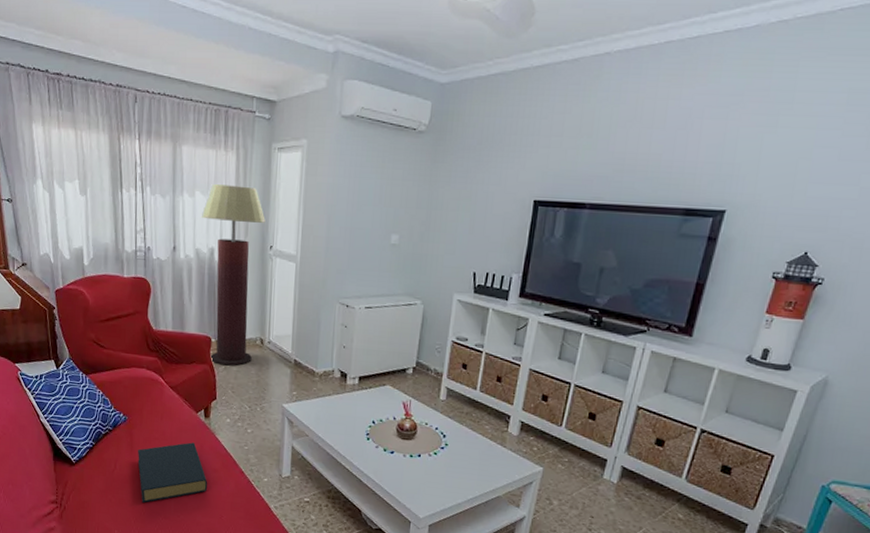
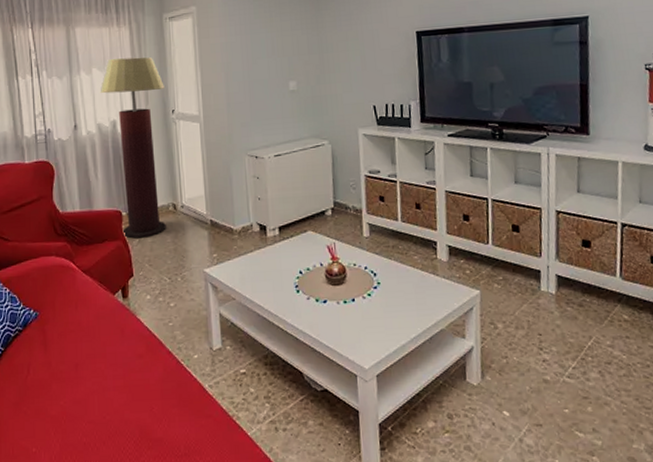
hardback book: present [138,442,208,503] -> none [53,328,134,409]

